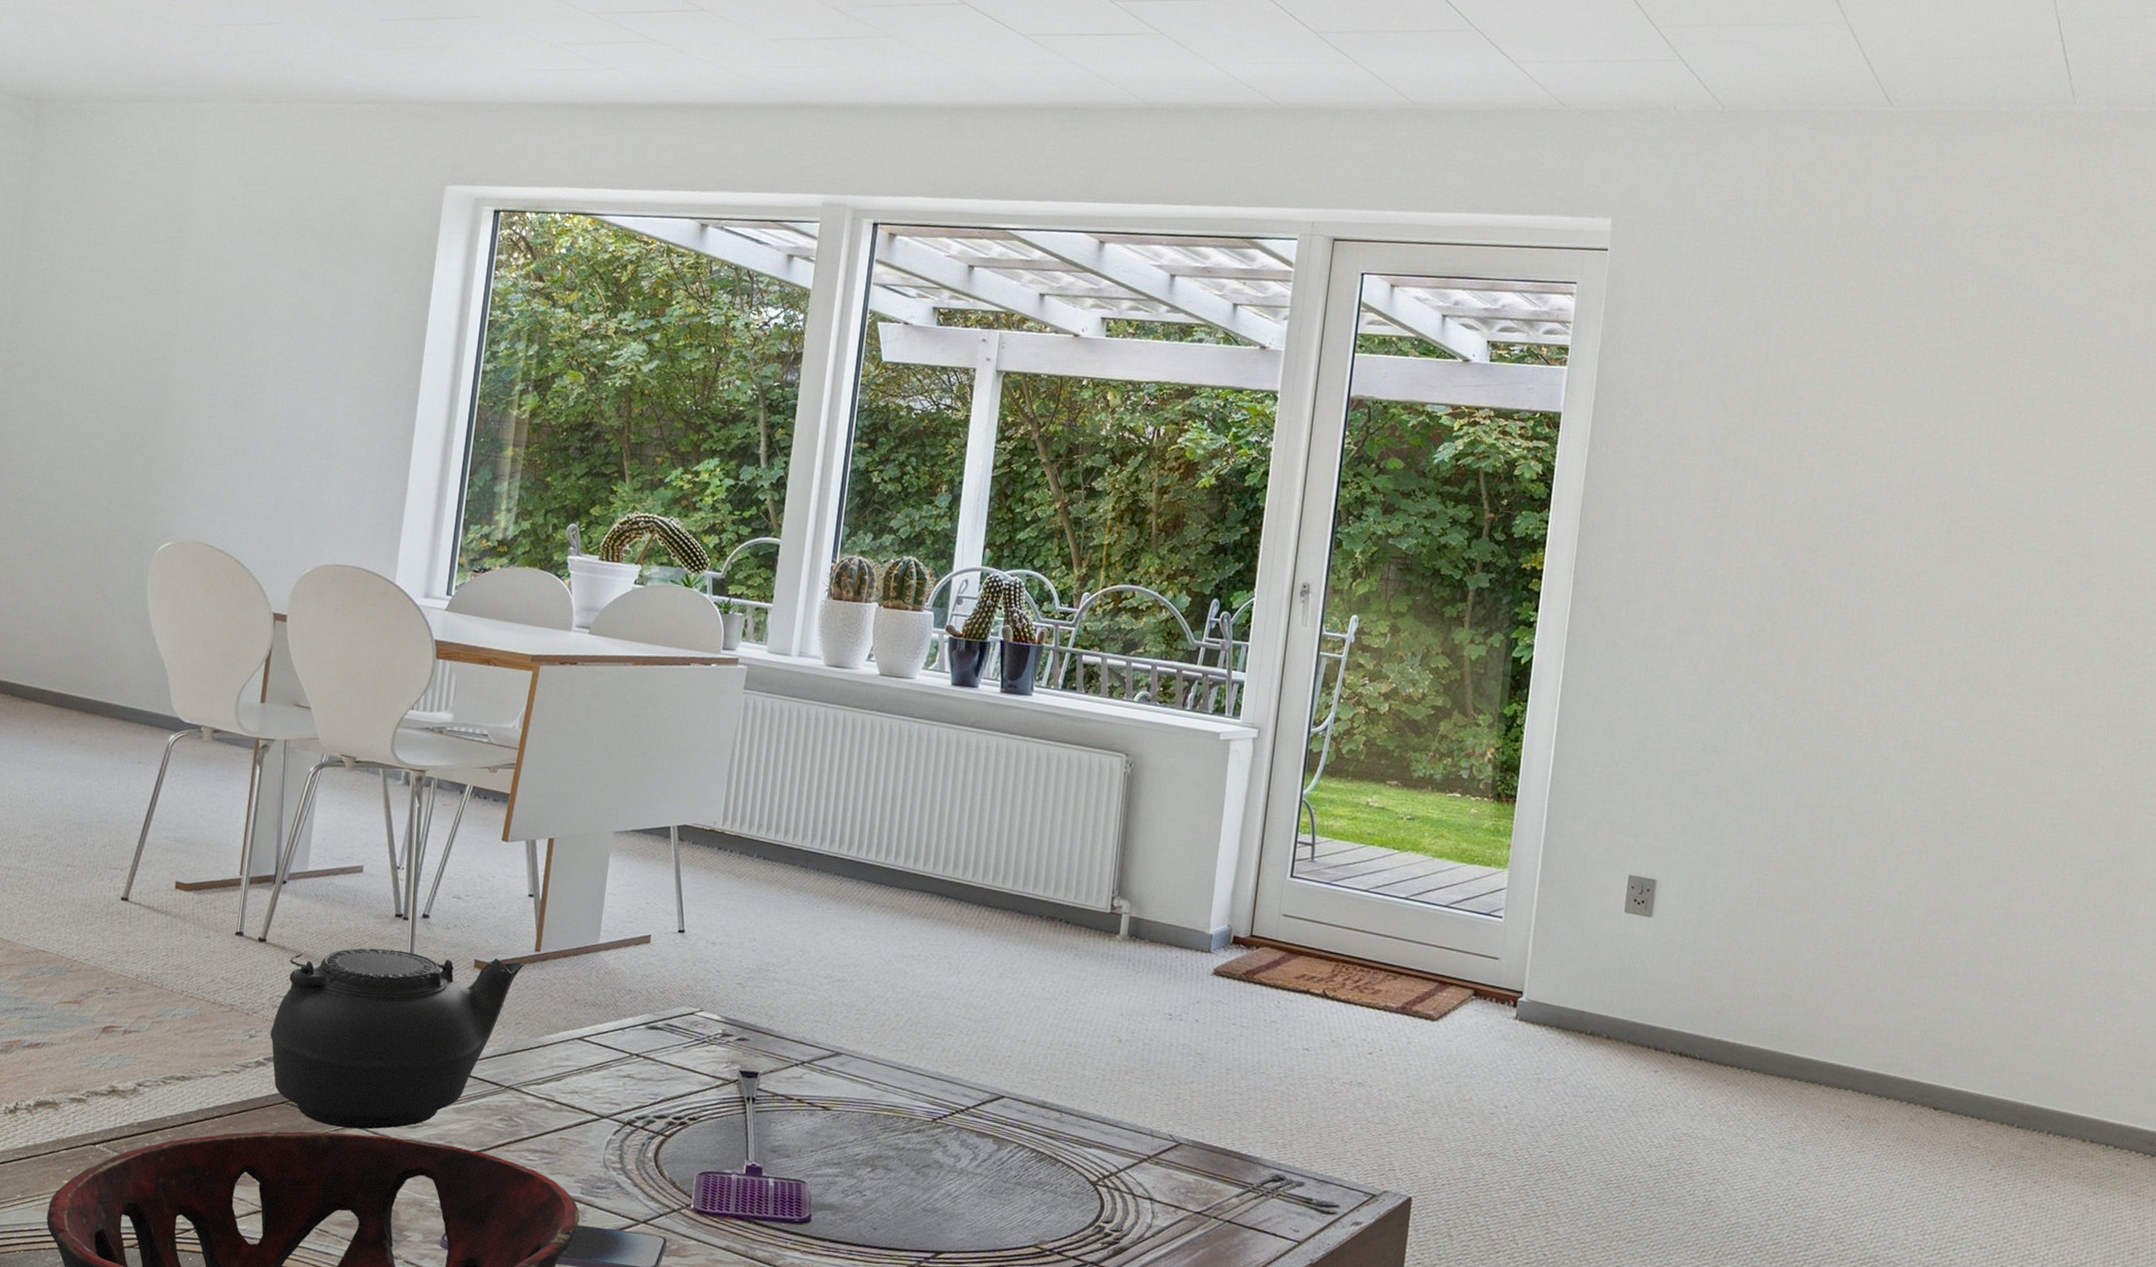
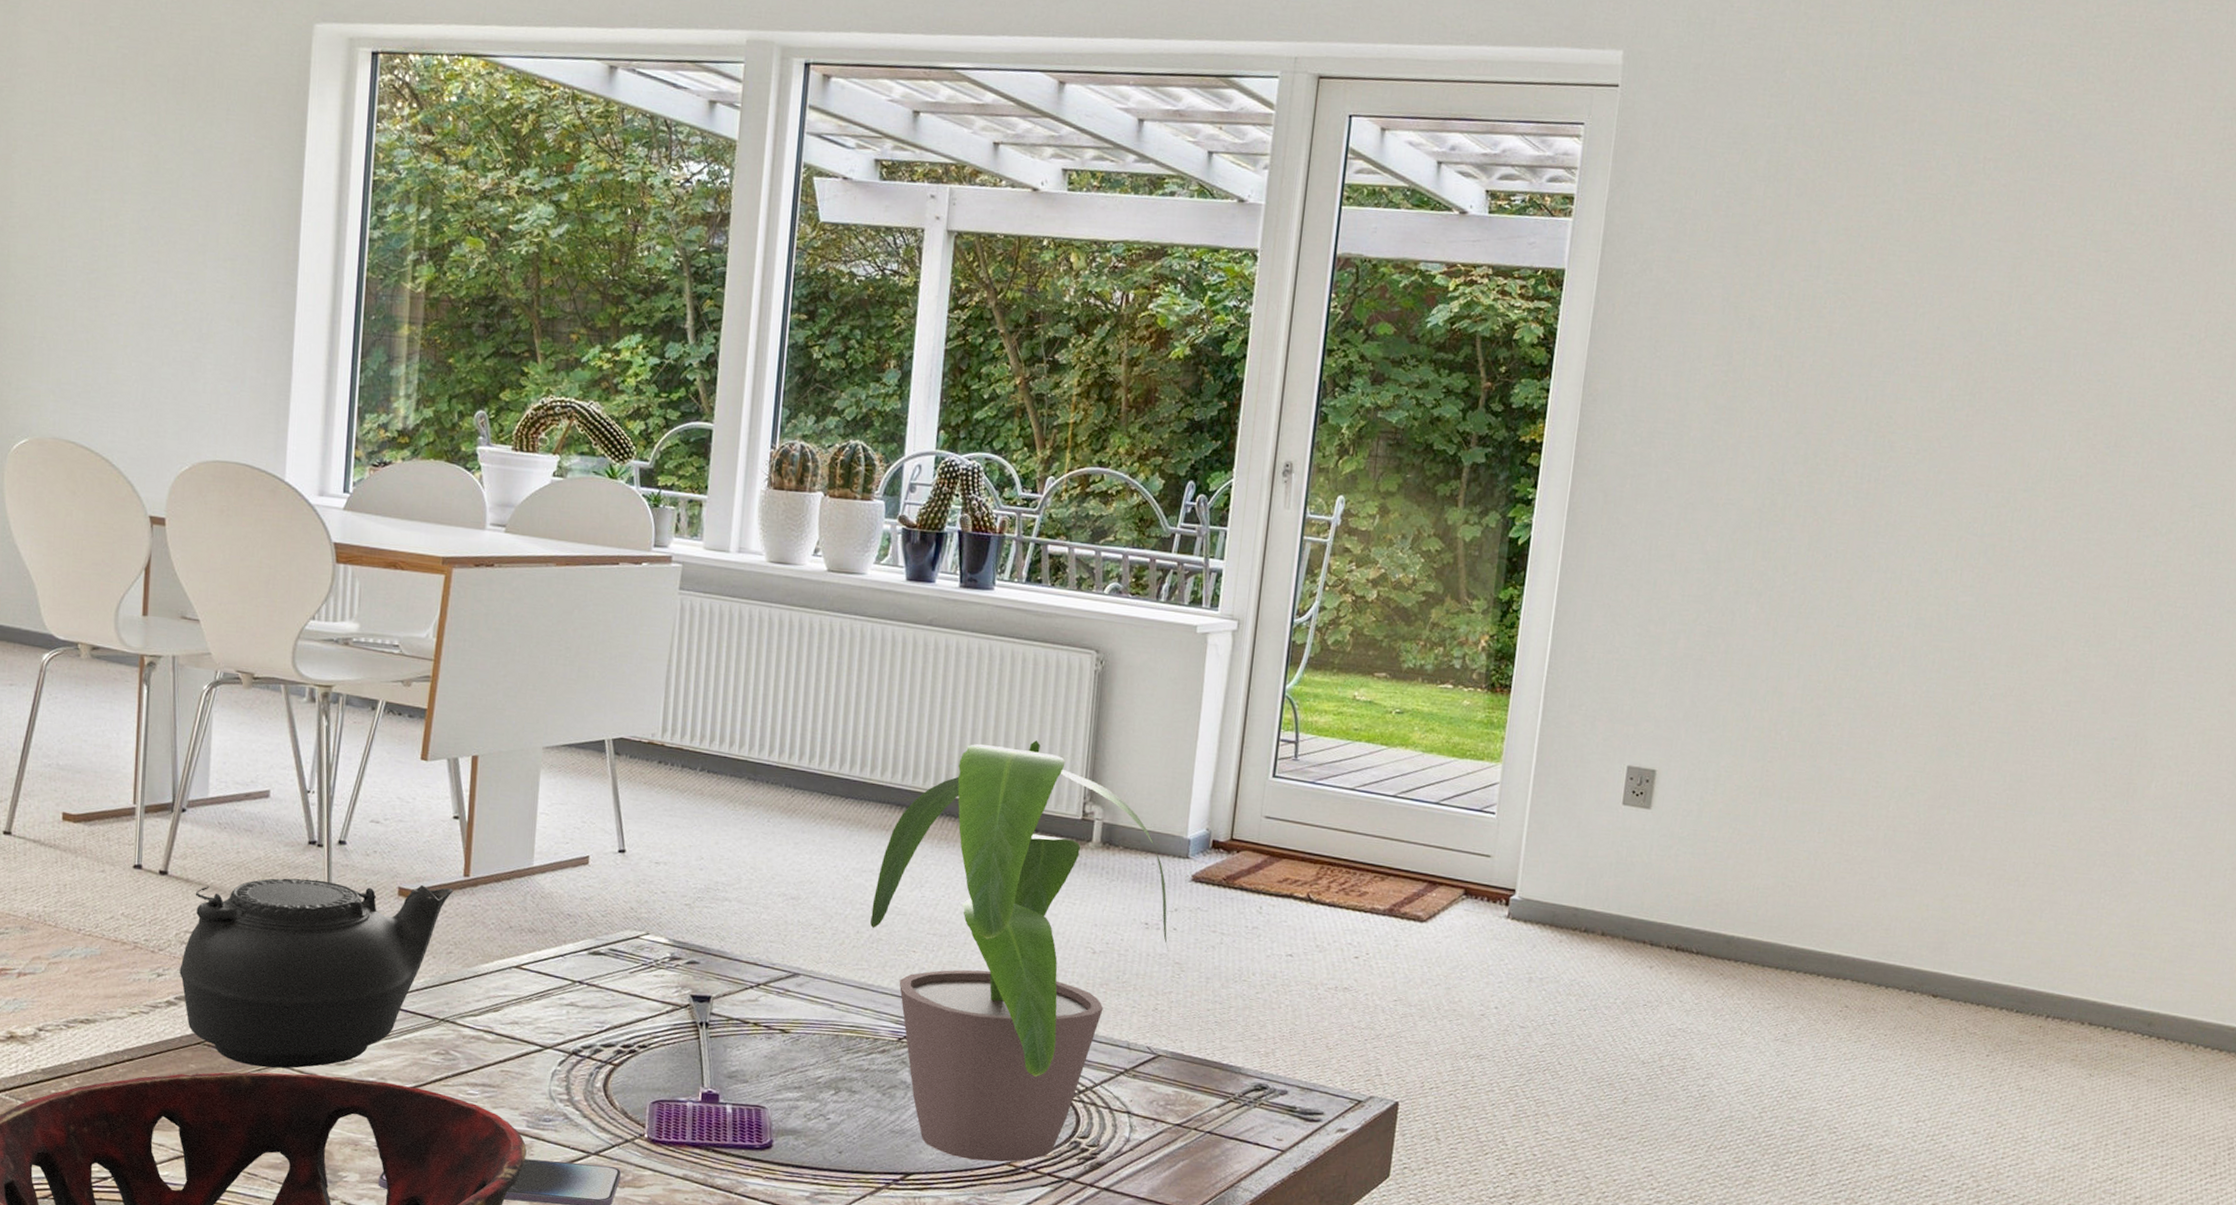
potted plant: none [909,837,1191,1244] -> present [870,740,1169,1162]

